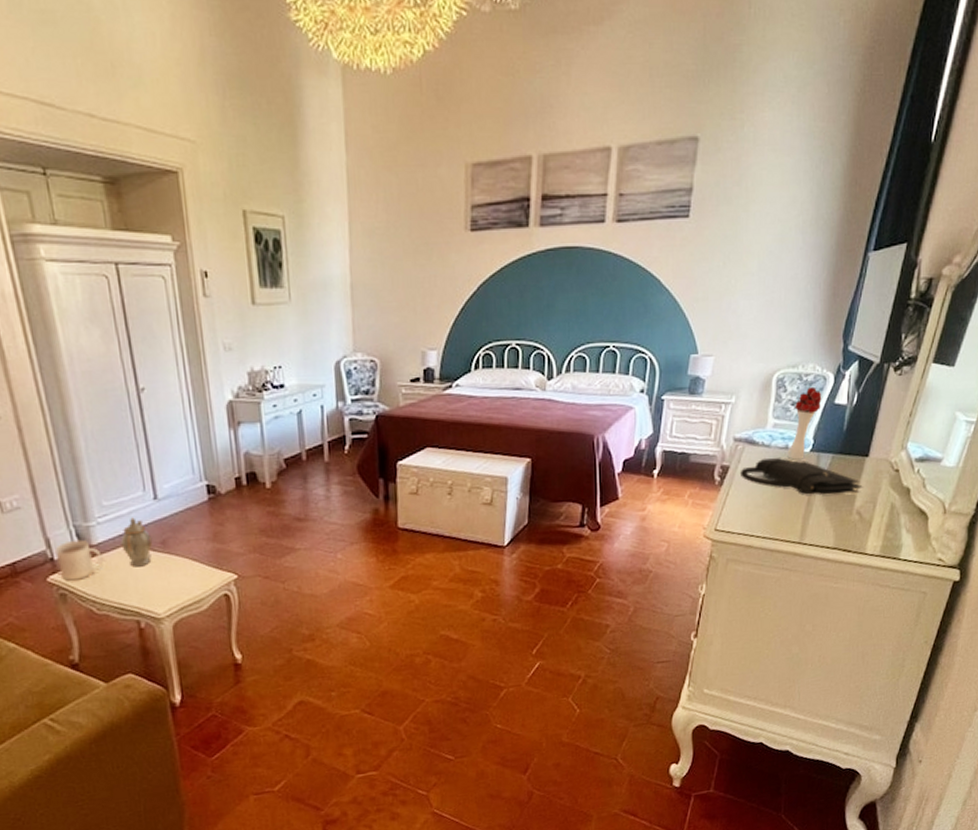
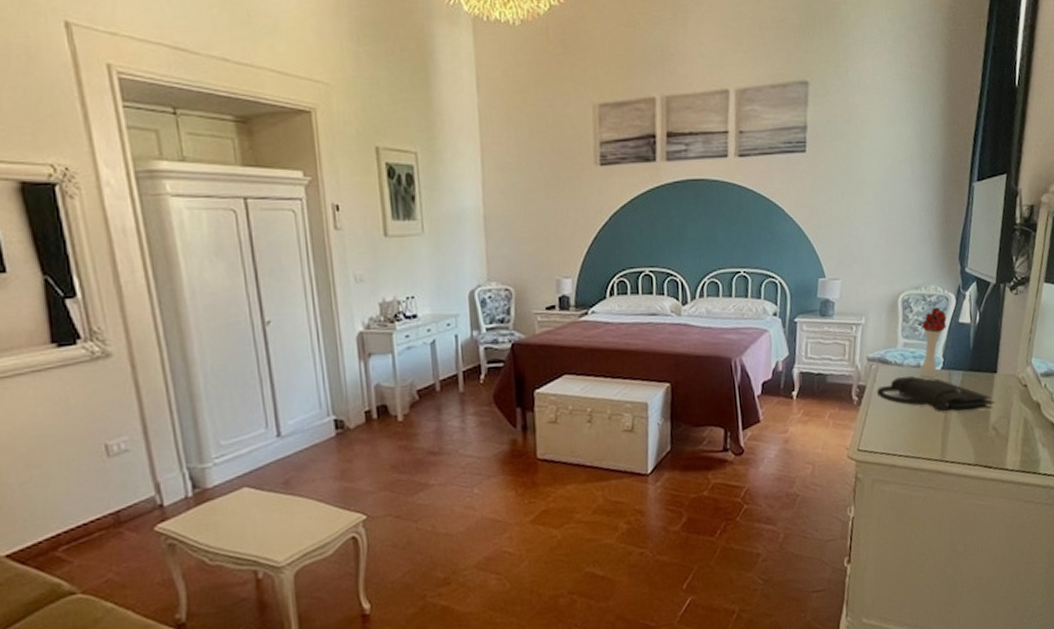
mug: present [55,539,103,581] -> none [165,482,219,529]
teapot: present [121,517,153,567] -> none [239,457,275,511]

